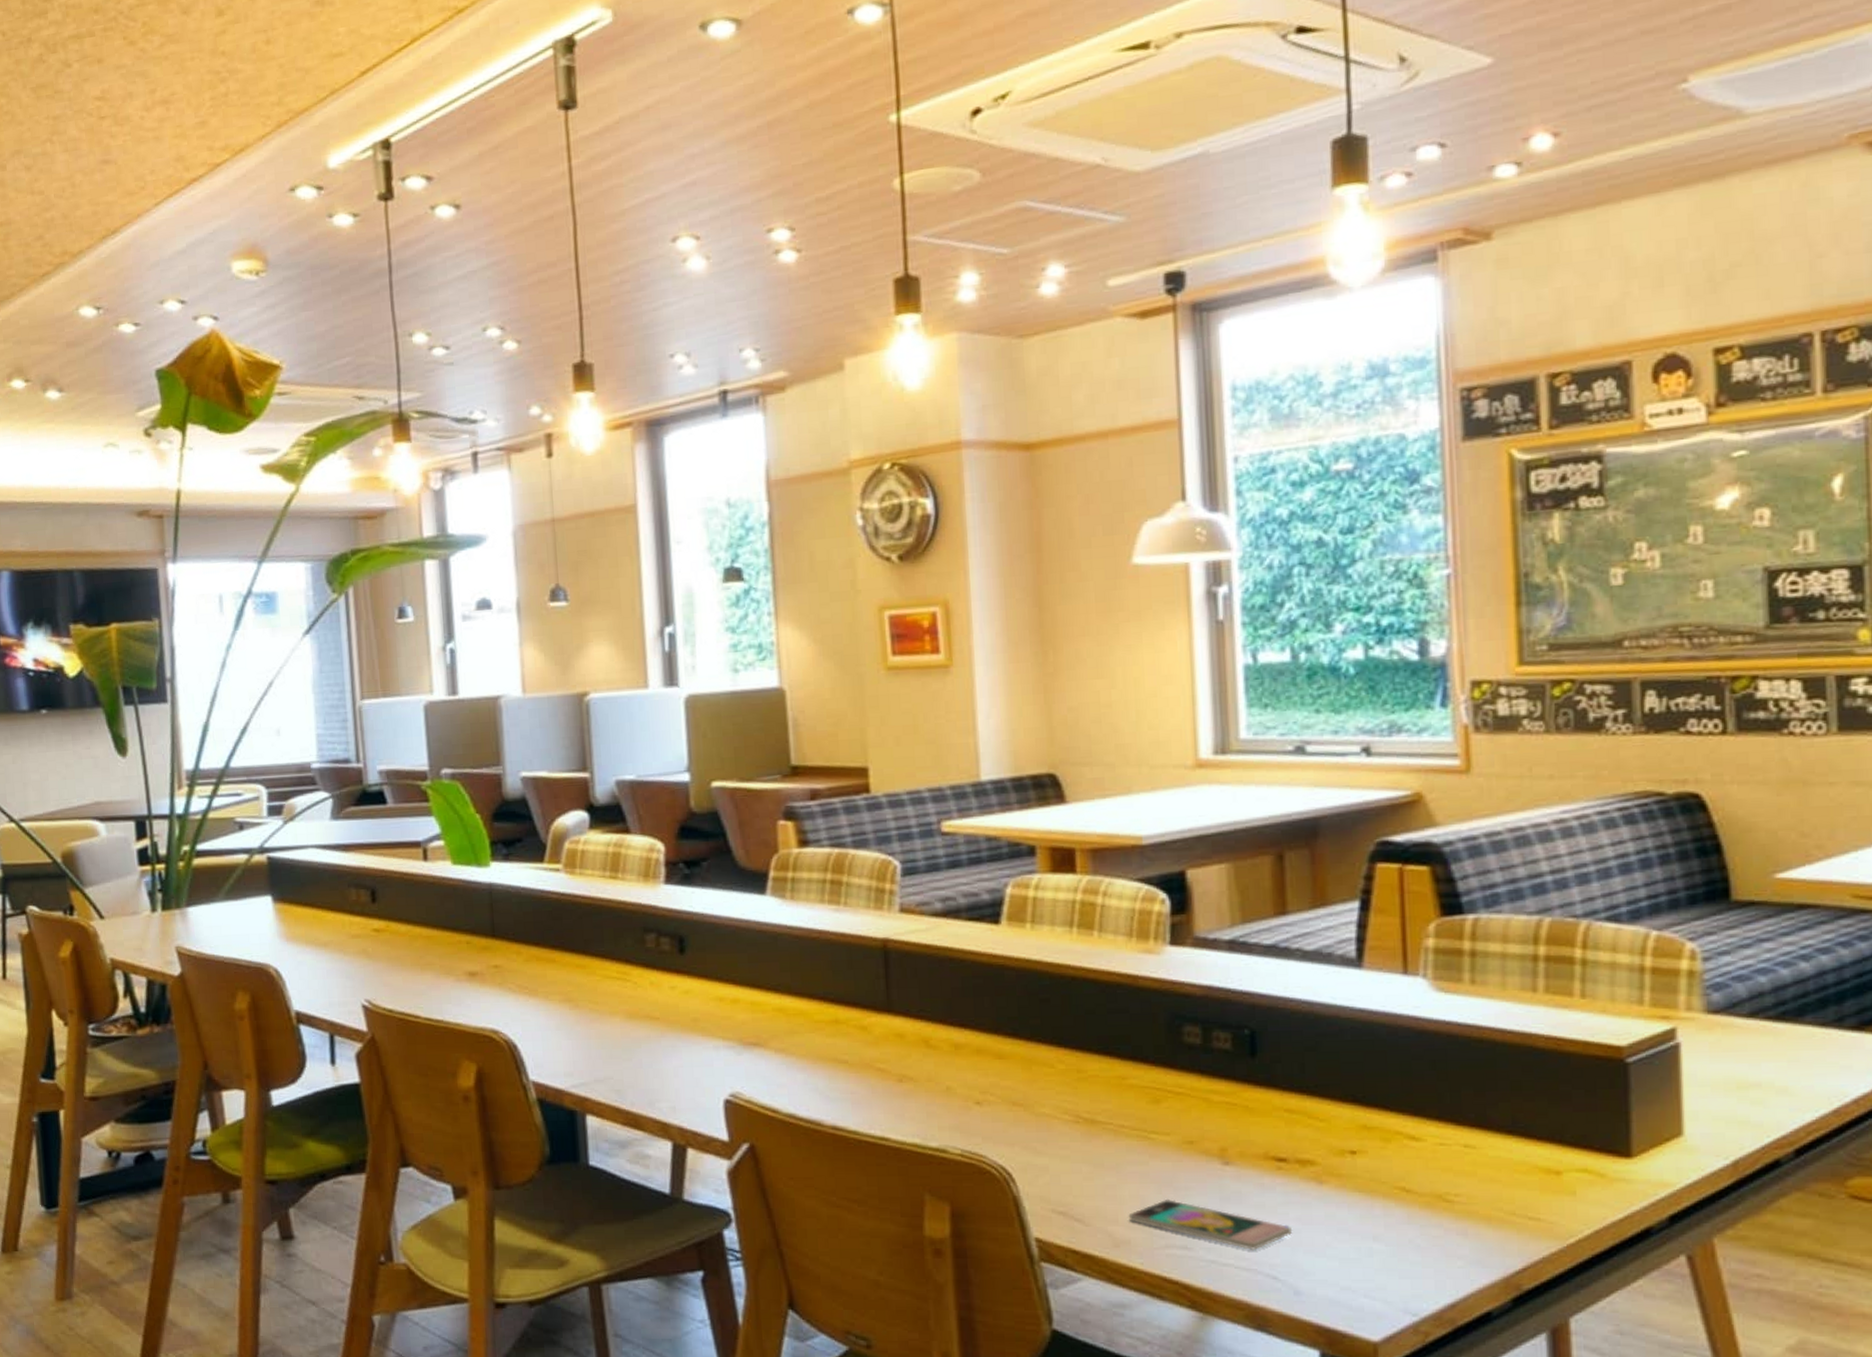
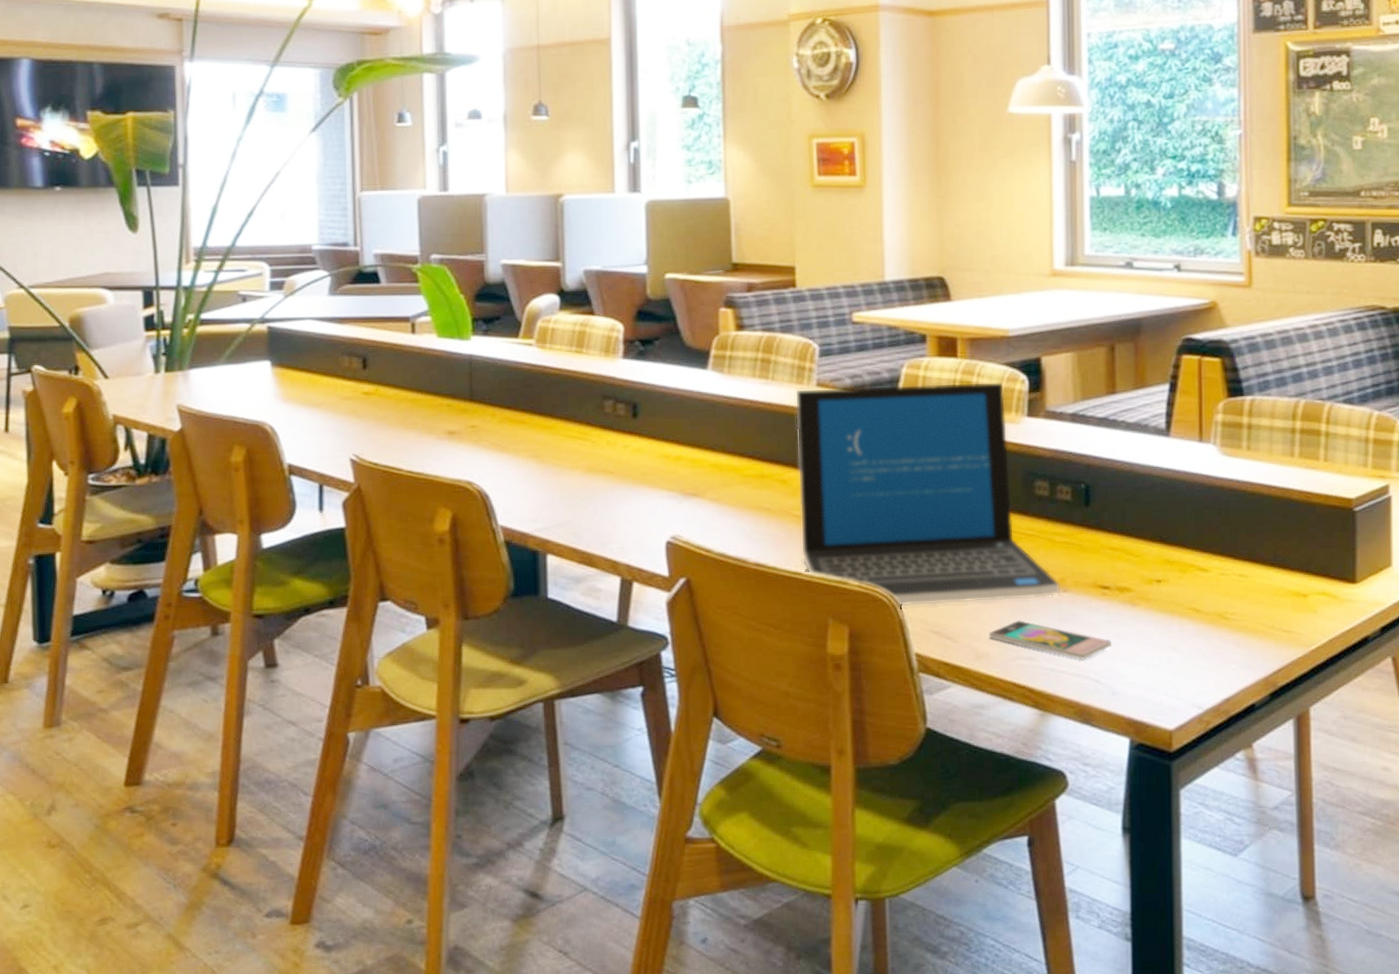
laptop: none [873,902,1222,1180] -> present [794,381,1061,606]

